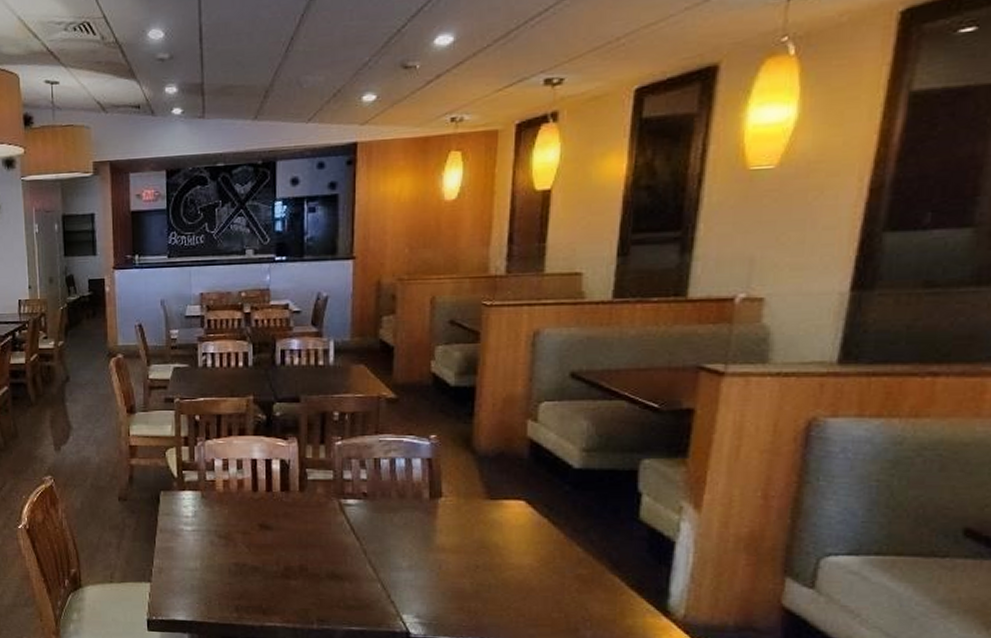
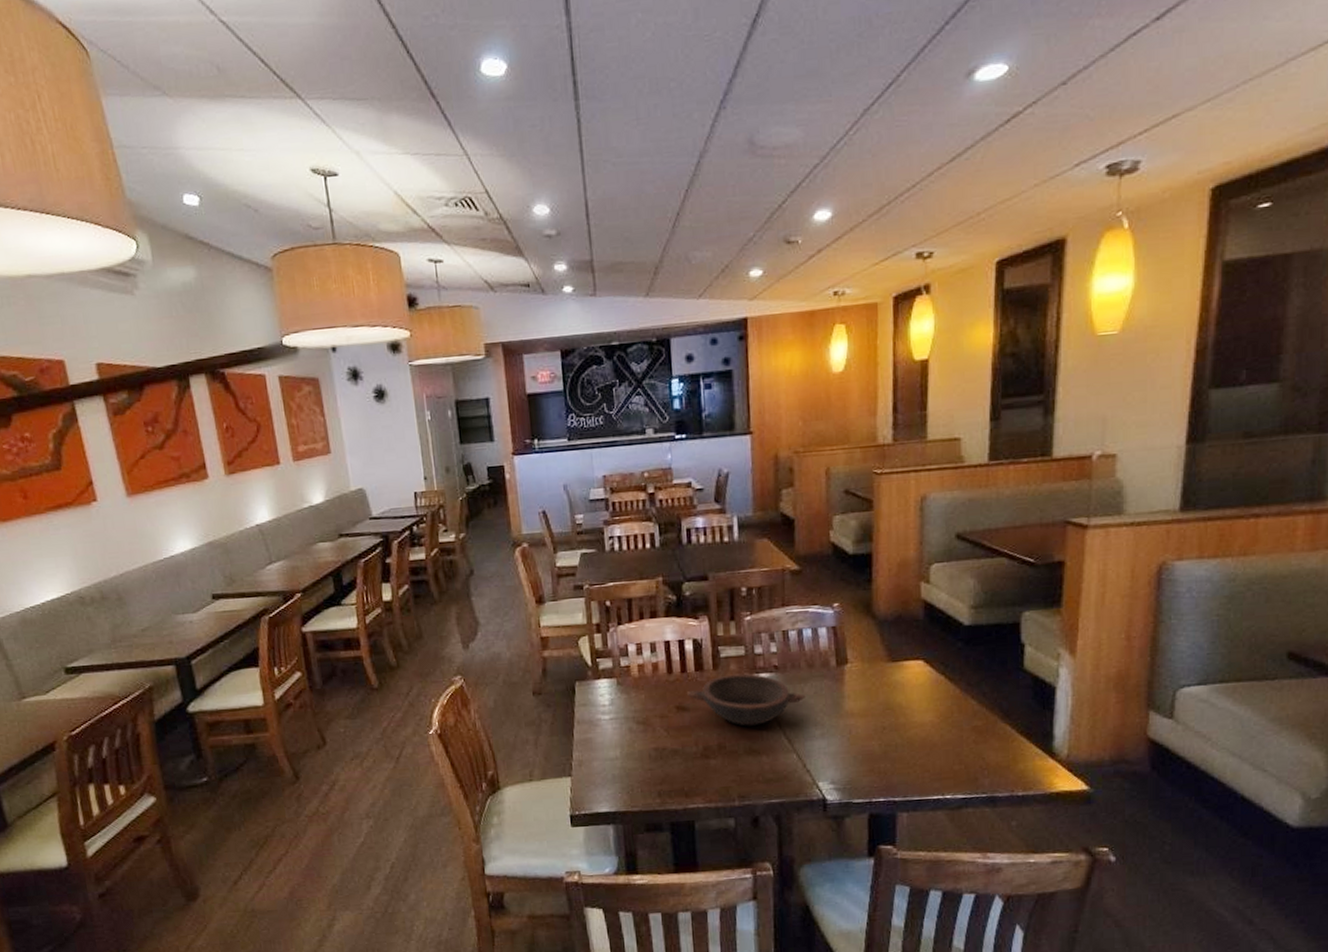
bowl: none [270,498,395,551] -> present [686,673,806,726]

